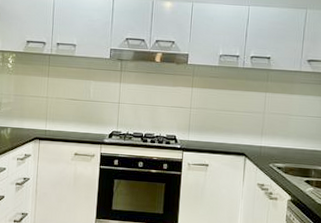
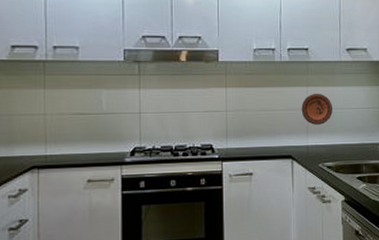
decorative plate: none [258,99,288,129] -> present [301,93,332,125]

